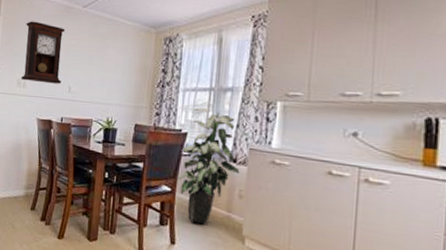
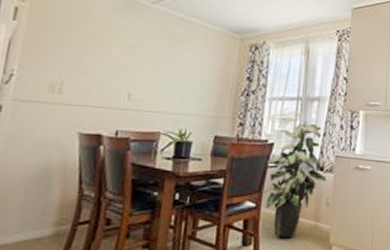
pendulum clock: present [21,21,65,84] -> none [56,12,126,90]

